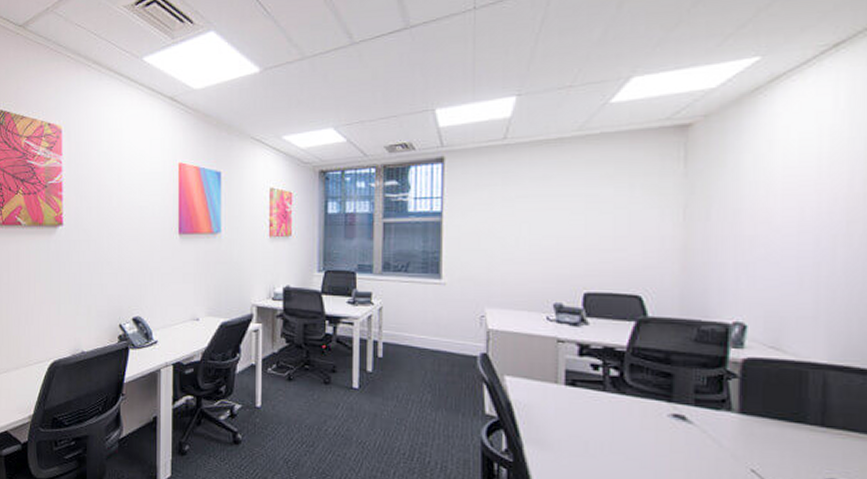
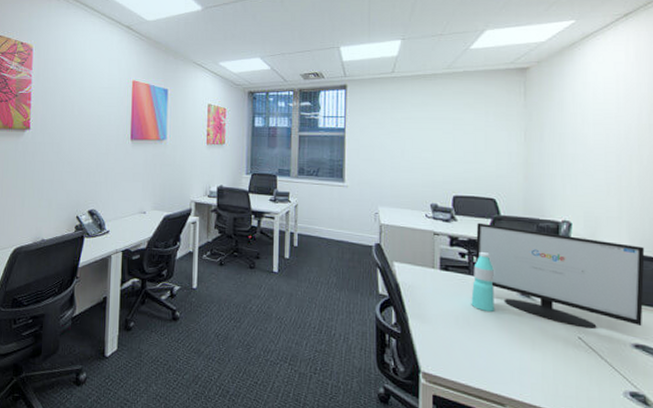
water bottle: none [606,363,637,437] -> present [471,252,494,311]
computer monitor: none [613,326,850,459] -> present [476,222,645,328]

